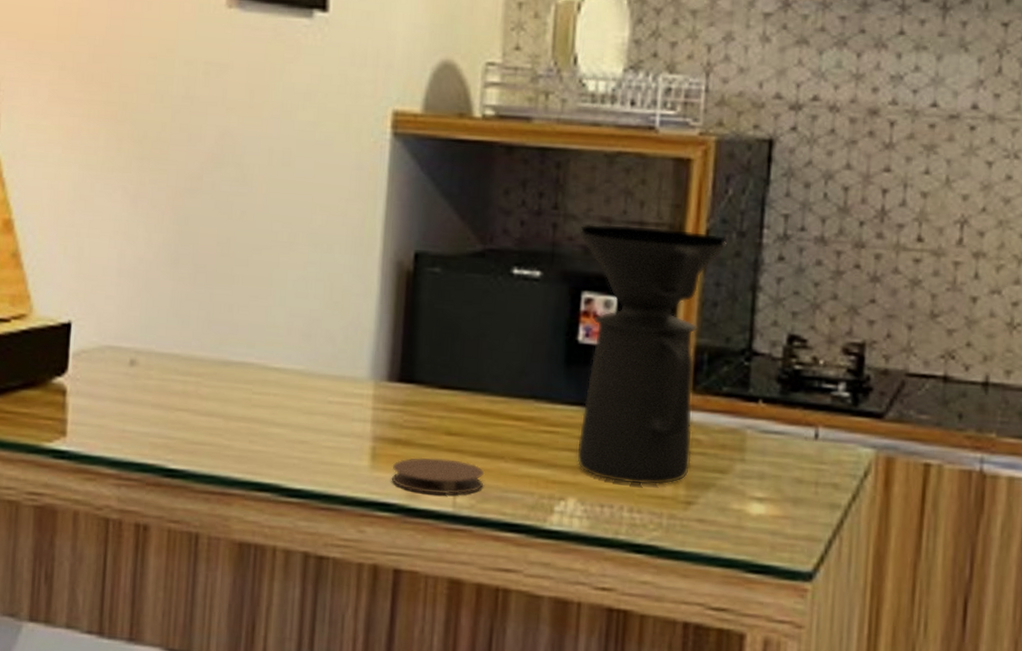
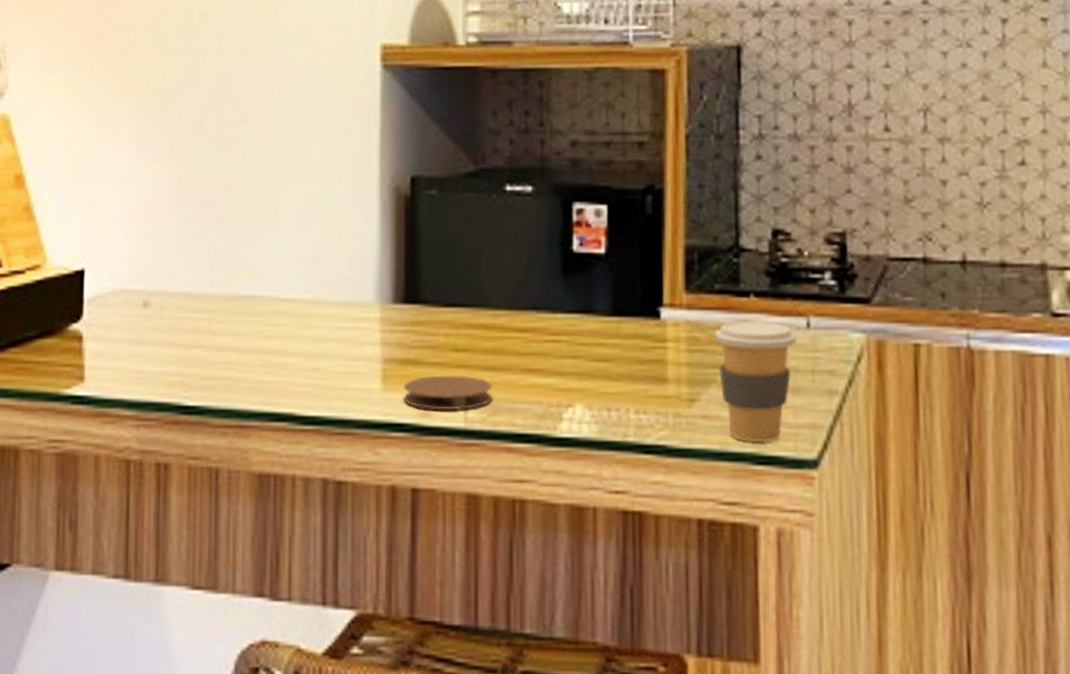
coffee maker: present [576,224,728,485] -> none [565,136,707,386]
coffee cup: none [718,425,804,552] -> present [715,320,797,443]

